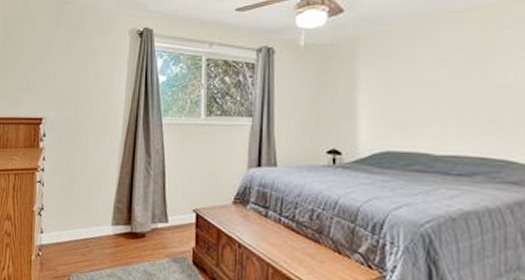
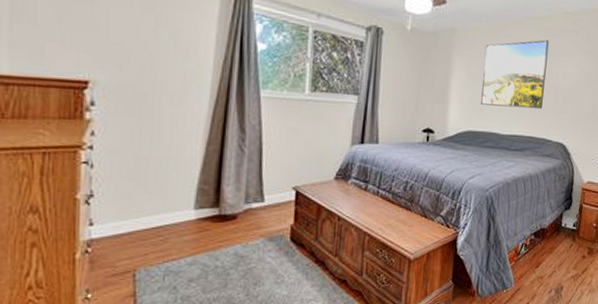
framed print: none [399,34,495,122] -> present [481,40,549,110]

